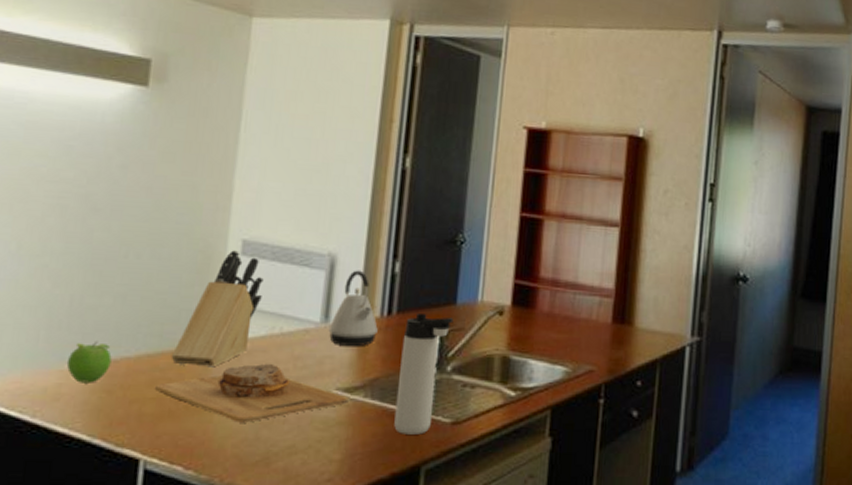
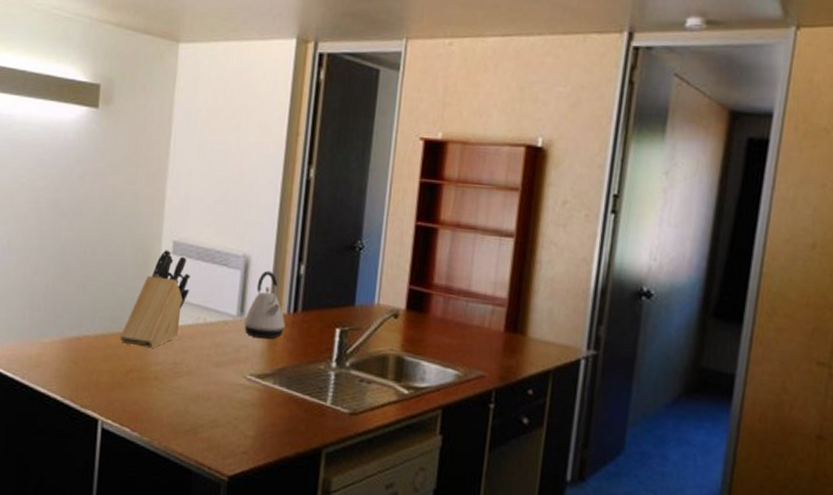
fruit: present [66,341,112,383] -> none [44,321,76,355]
cutting board: present [155,364,349,423] -> none [109,348,261,398]
thermos bottle: present [394,312,454,435] -> none [299,311,352,421]

